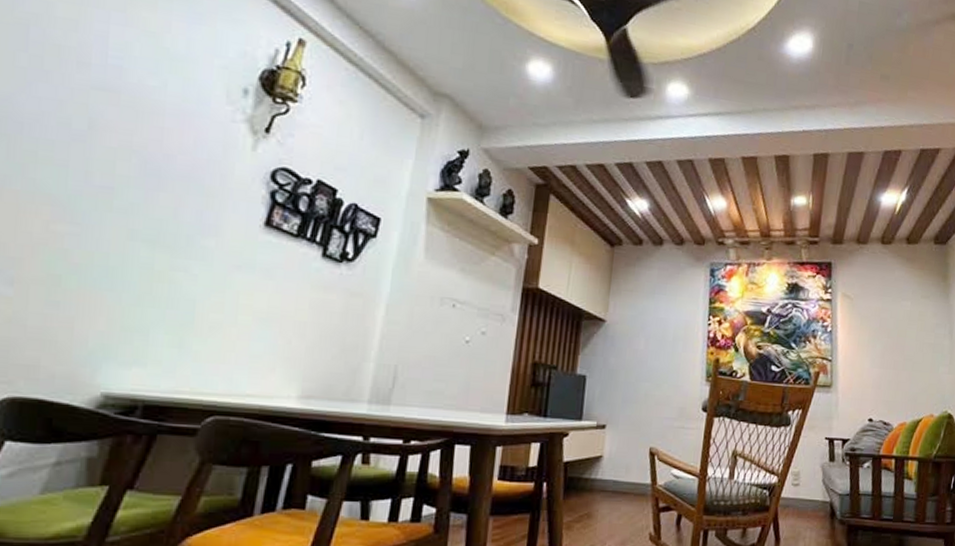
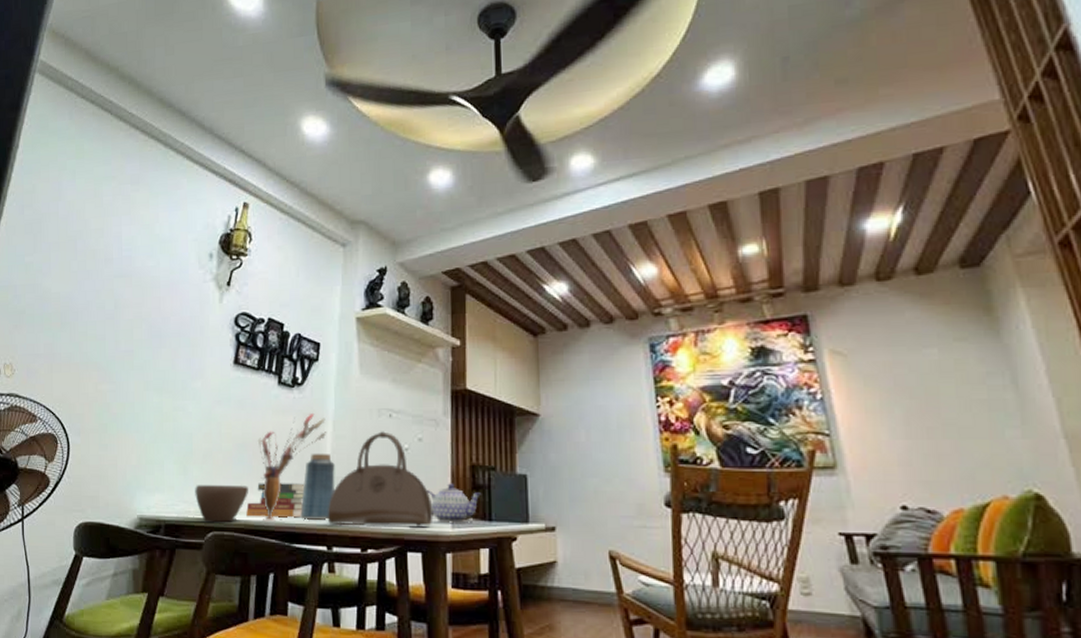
bowl: none [192,361,269,407] -> present [195,485,248,523]
books: none [263,364,344,405] -> present [246,483,305,518]
bouquet: none [283,294,378,408] -> present [258,414,327,522]
vase: none [334,336,383,409] -> present [300,453,335,520]
handbag: none [366,320,489,421] -> present [327,431,433,528]
teapot: none [484,378,540,418] -> present [427,483,482,523]

